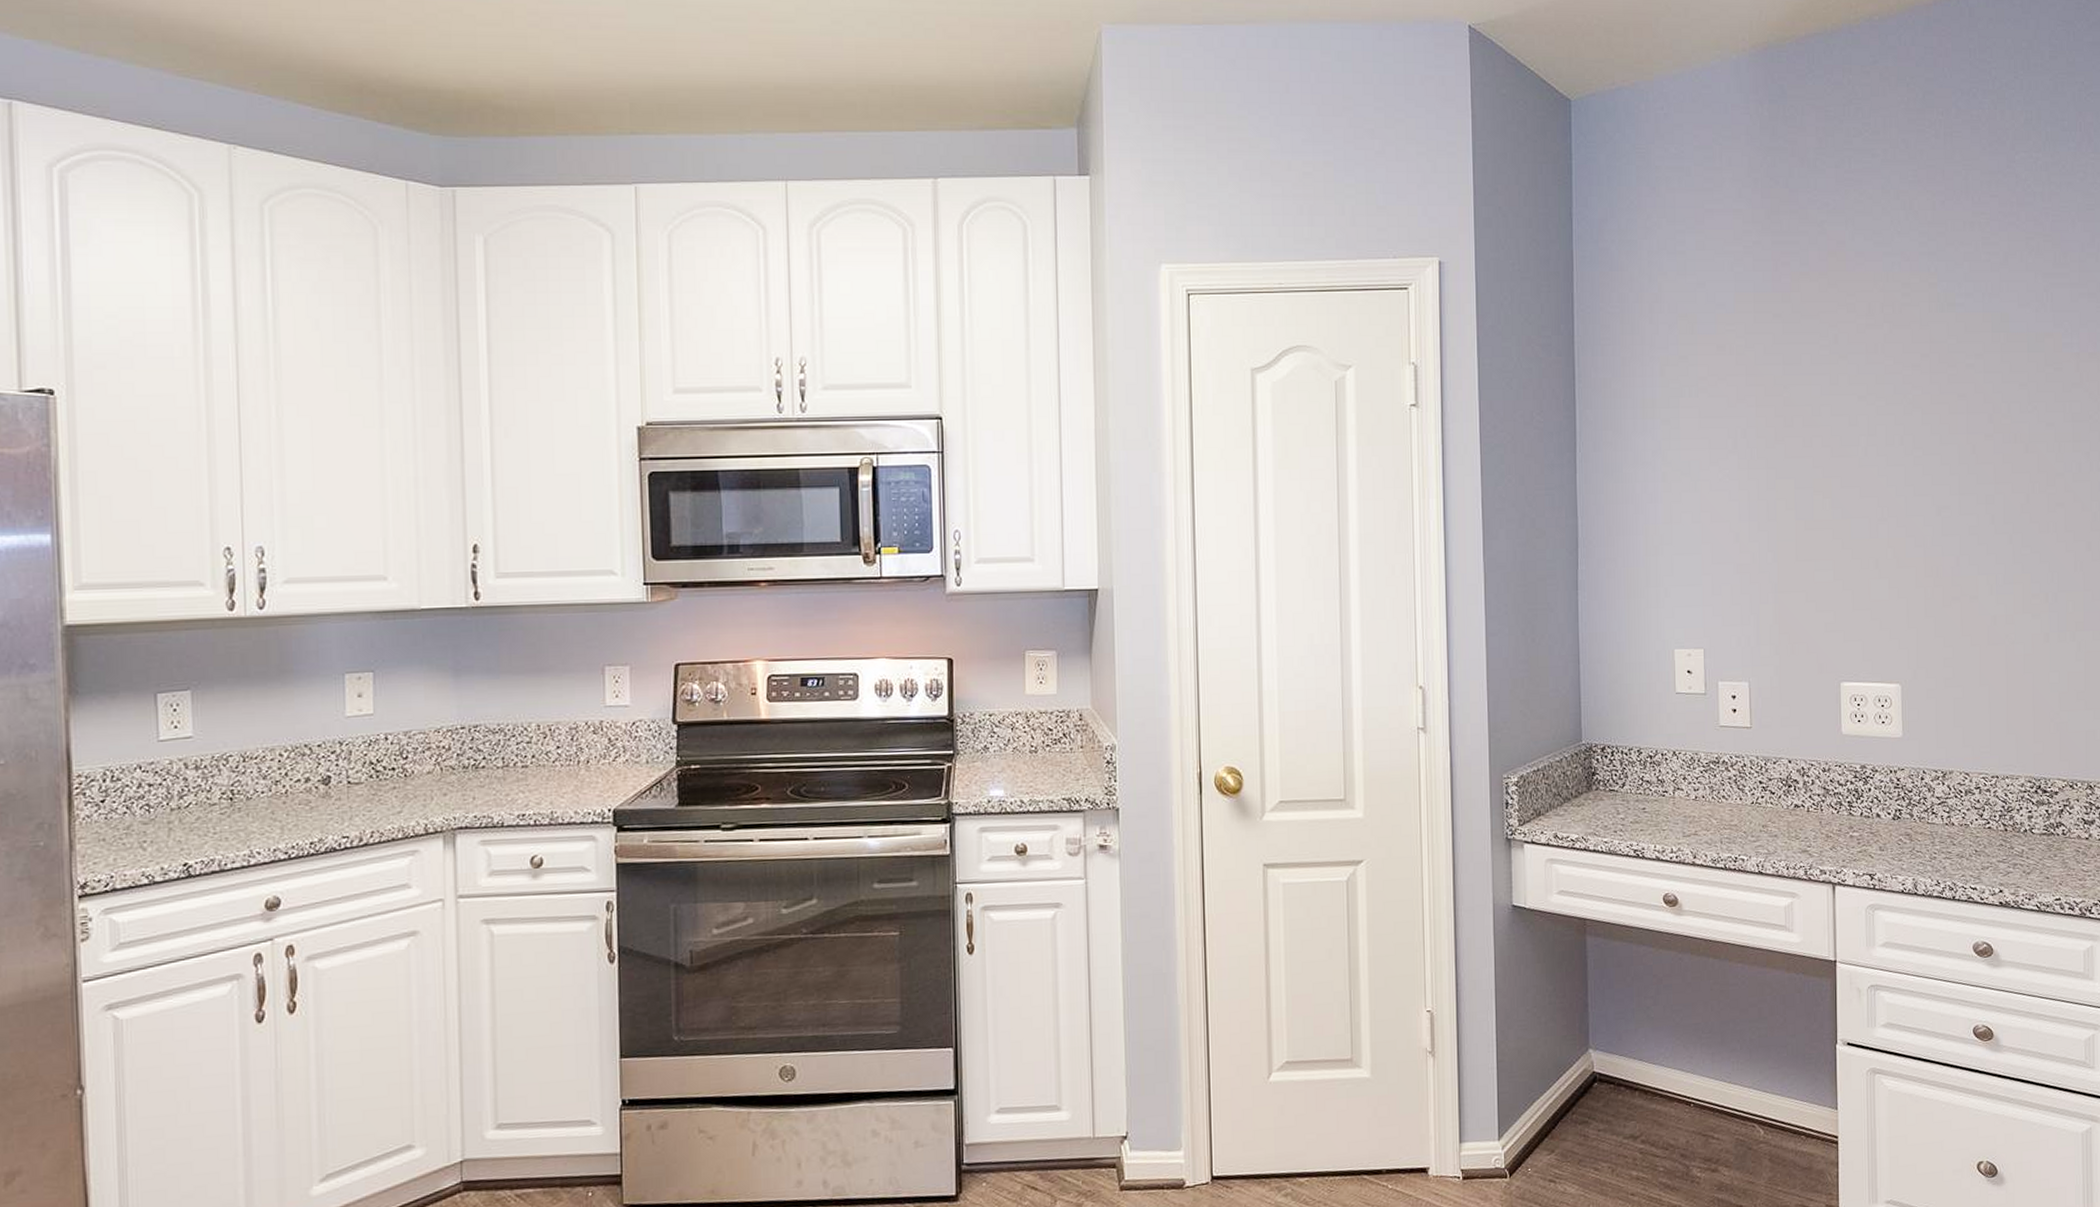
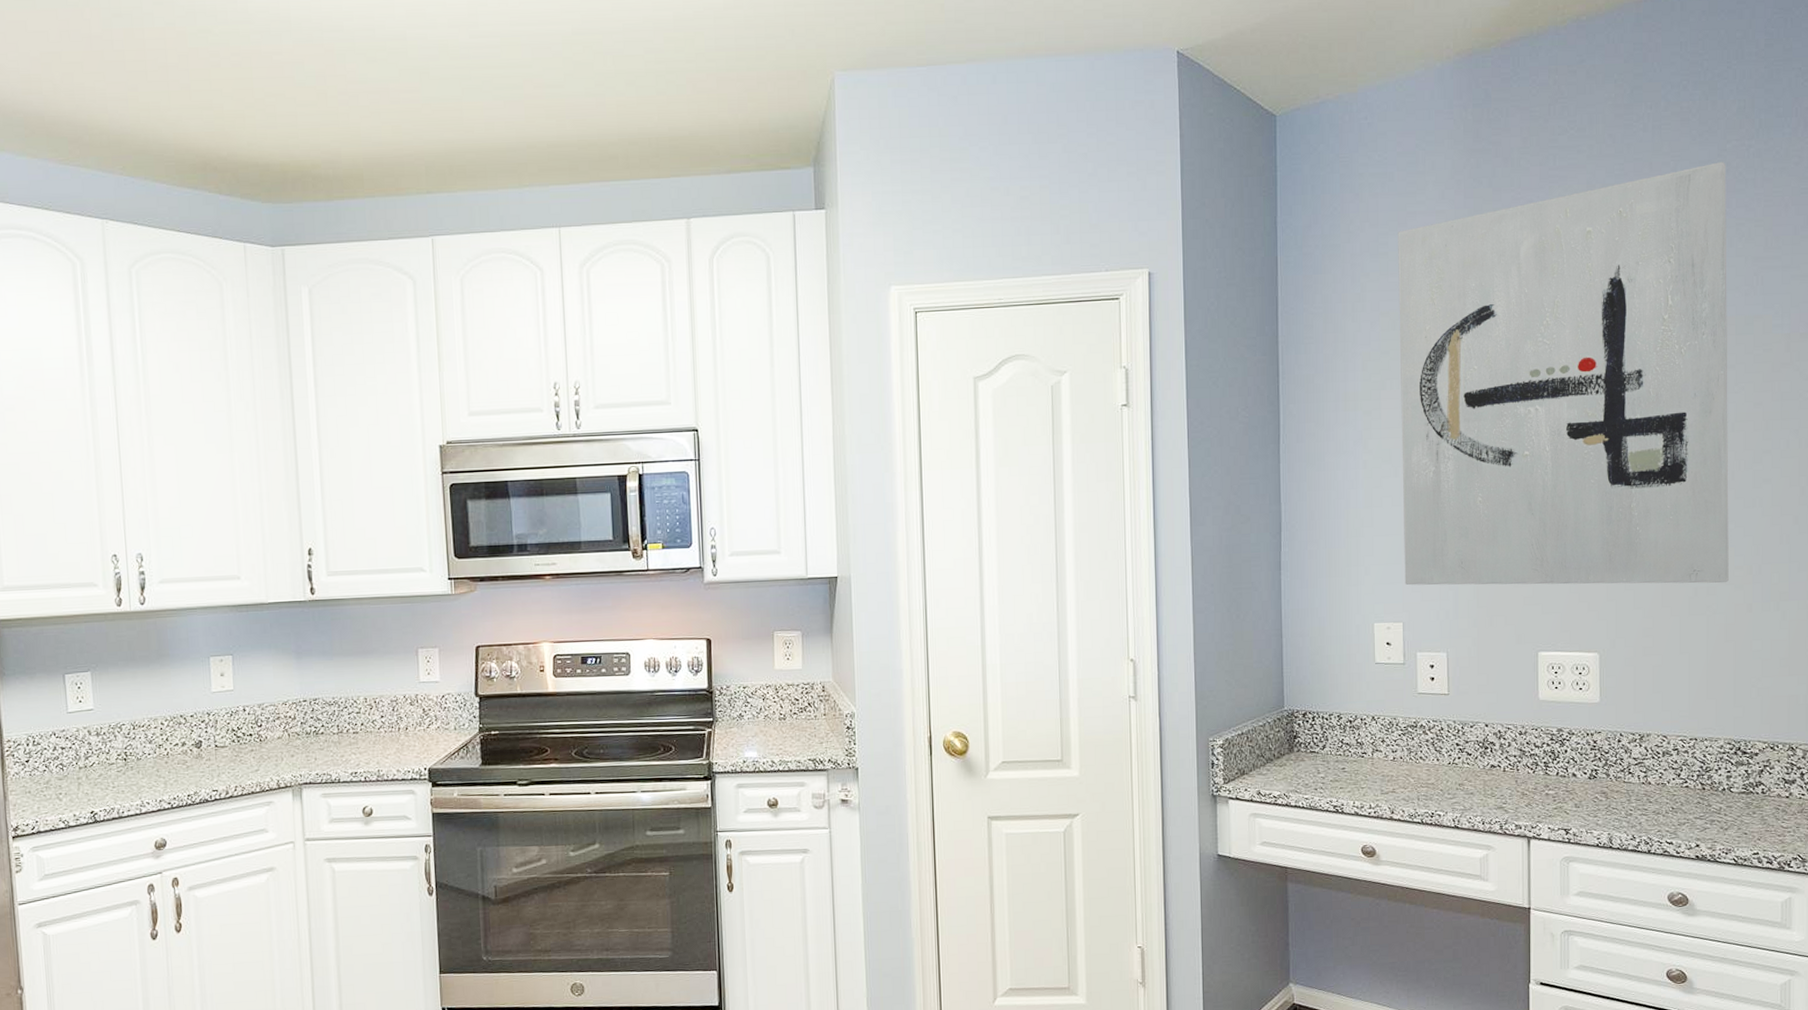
wall art: none [1695,173,2026,612] -> present [1398,162,1729,586]

